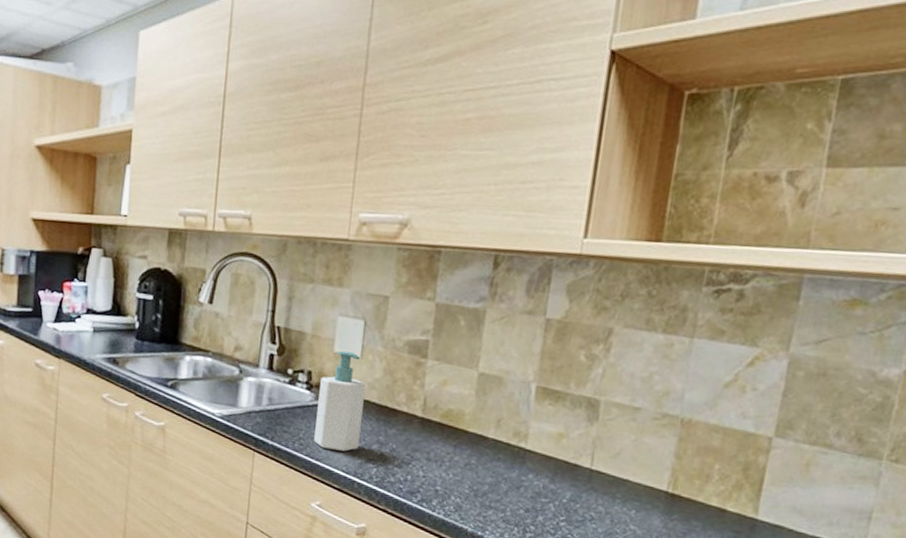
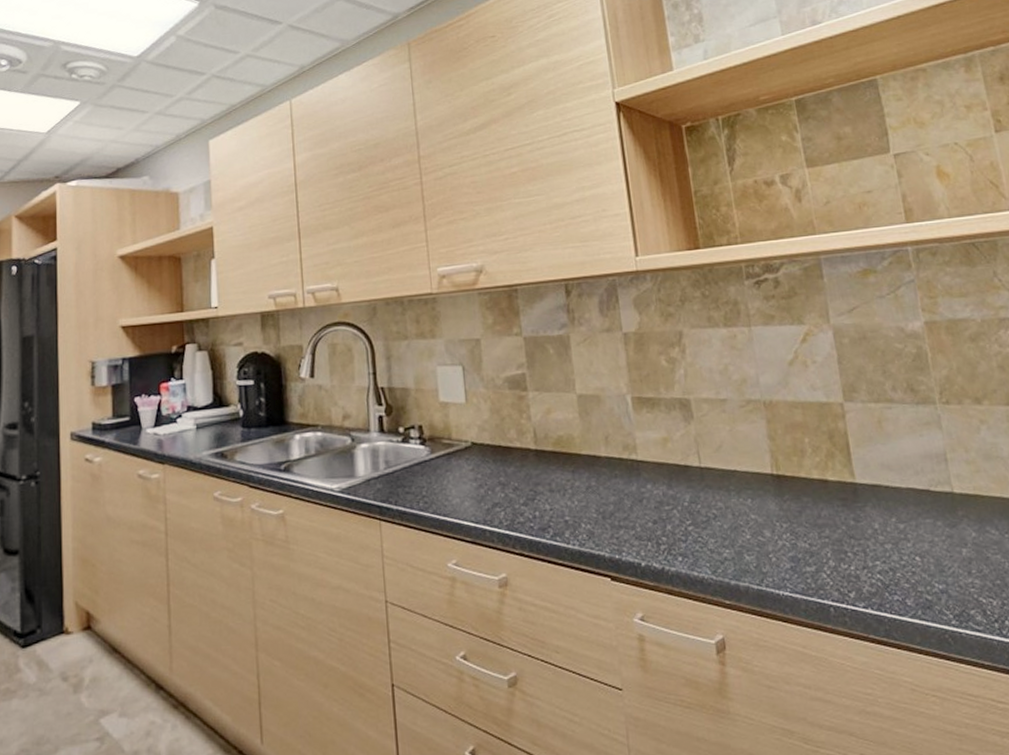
soap bottle: present [314,350,366,452] -> none [432,398,482,502]

